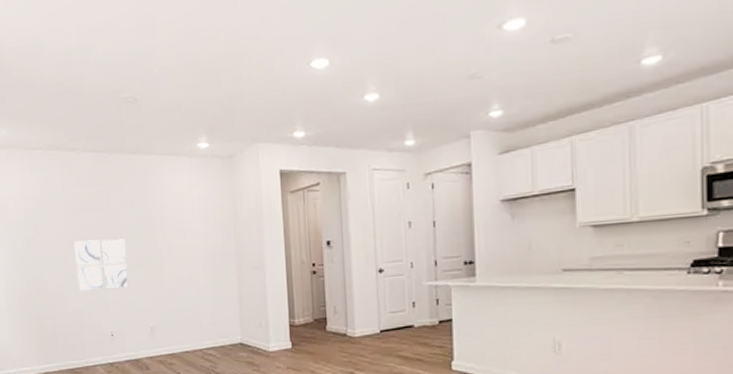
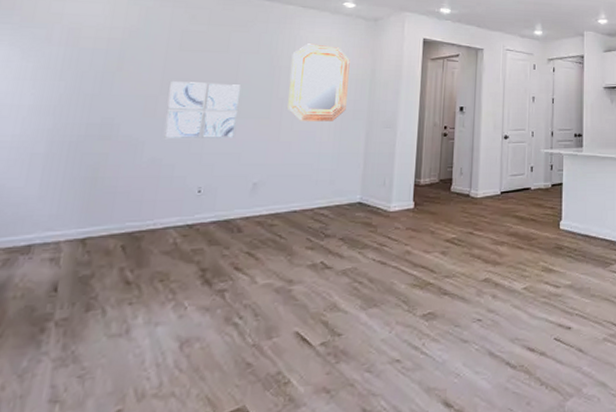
home mirror: none [161,191,216,268] -> present [287,43,350,121]

